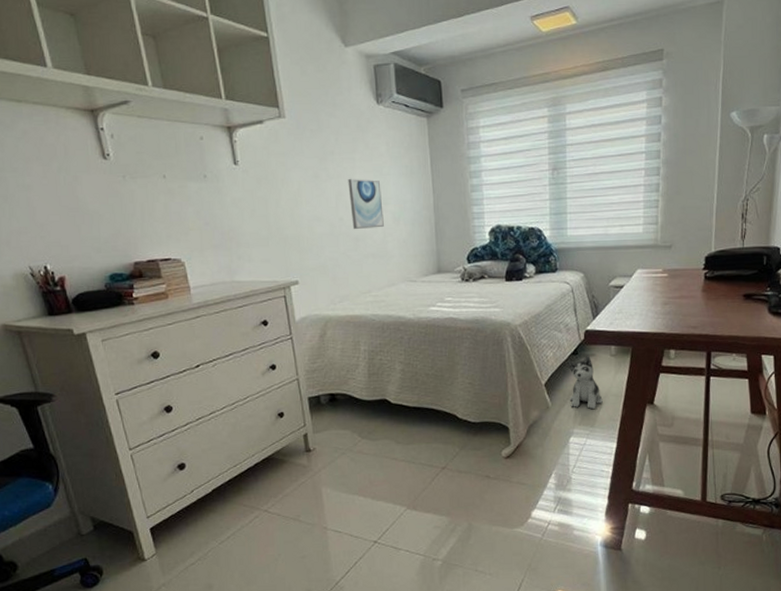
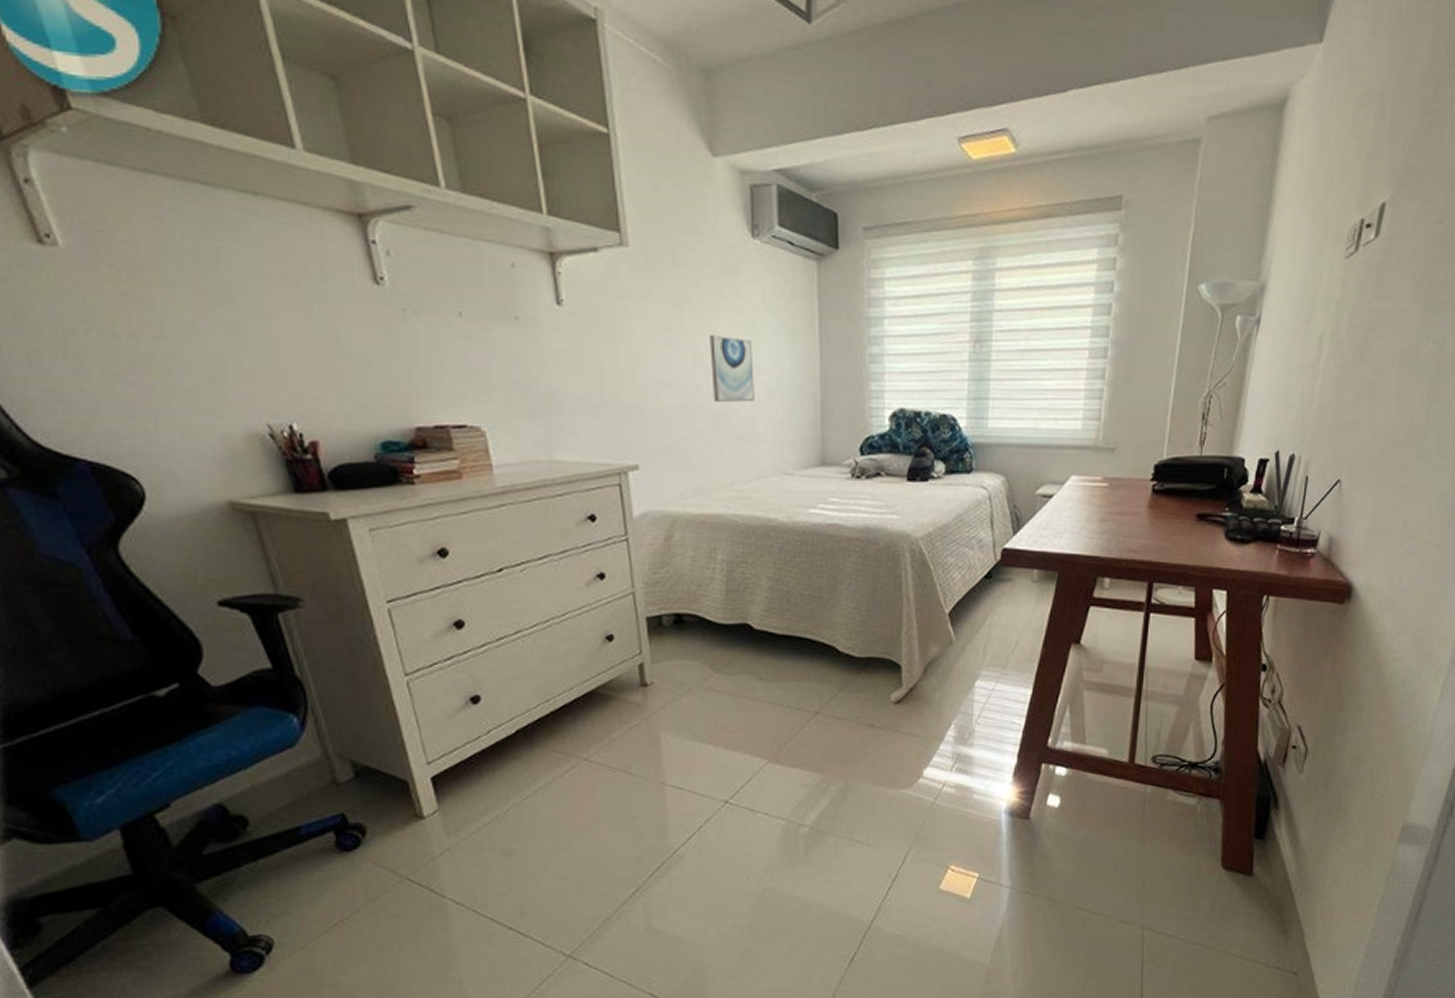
plush toy: present [567,355,603,409] -> none [978,579,1019,646]

